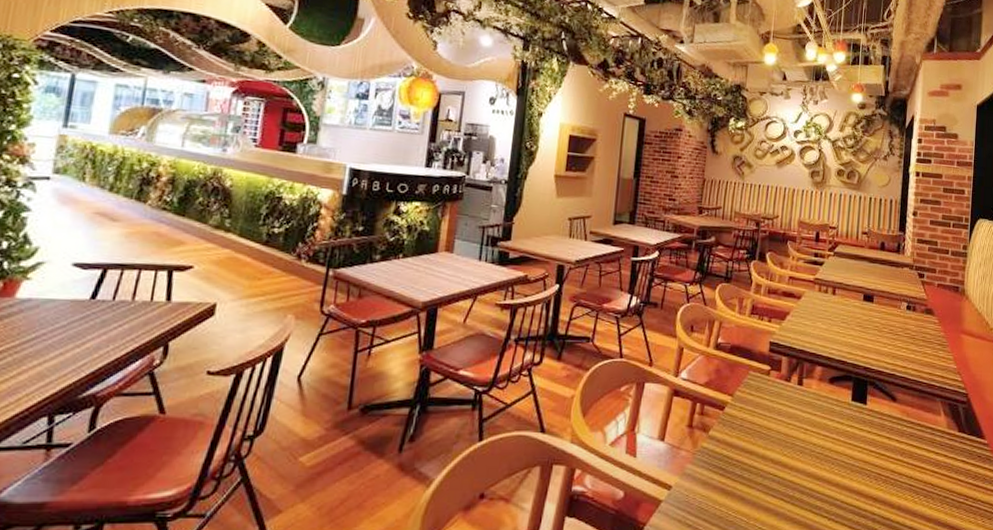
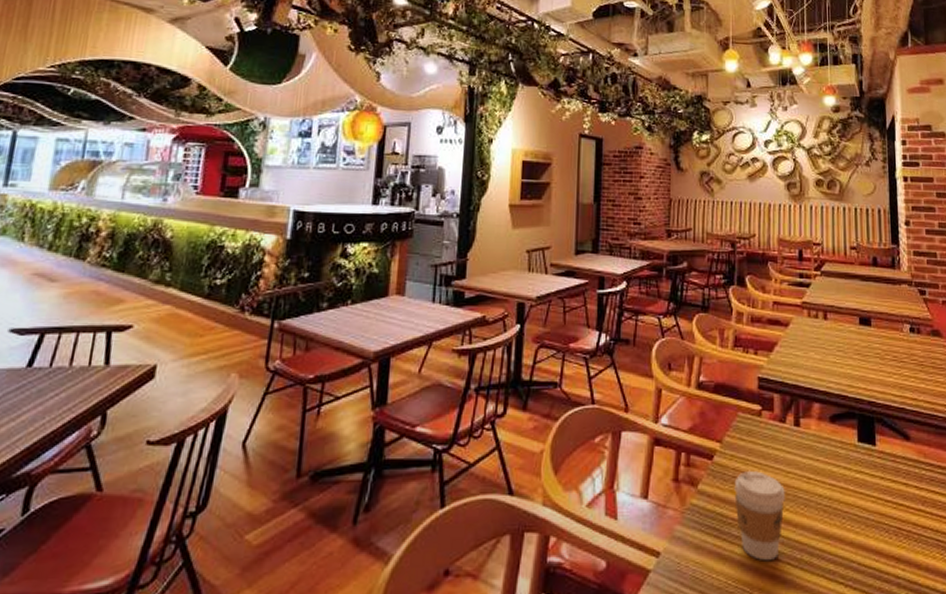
coffee cup: none [740,421,785,497] -> present [734,471,785,561]

